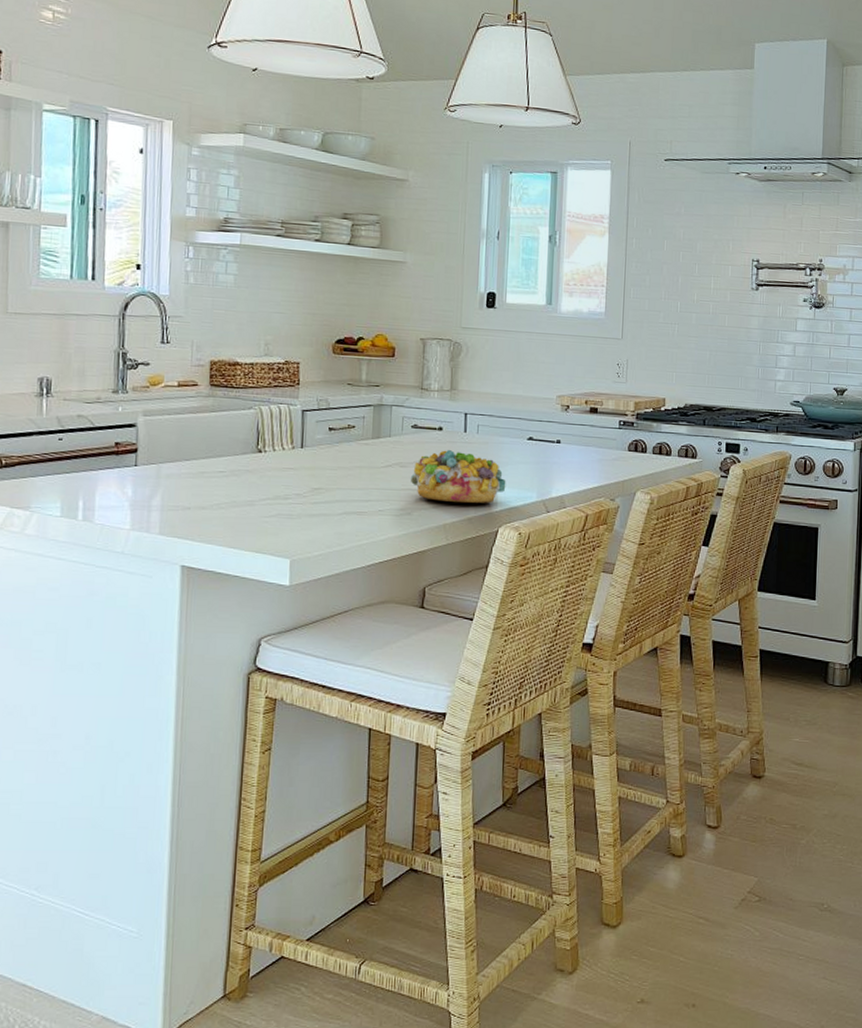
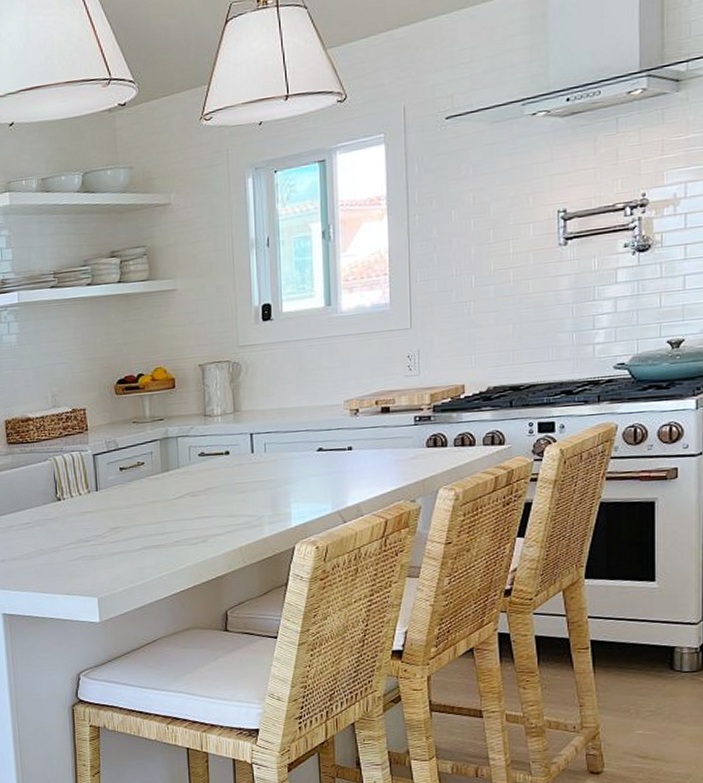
donut: present [410,450,506,503] -> none [202,473,299,525]

